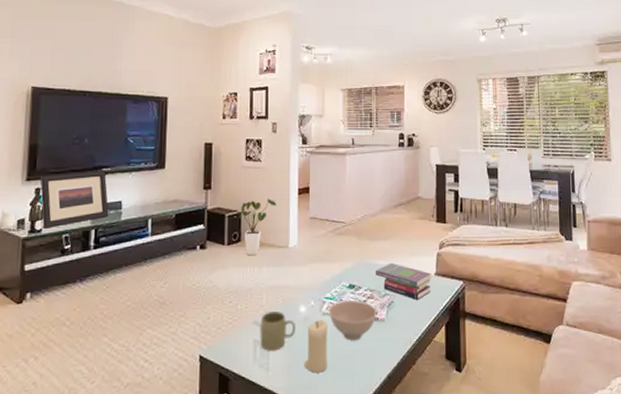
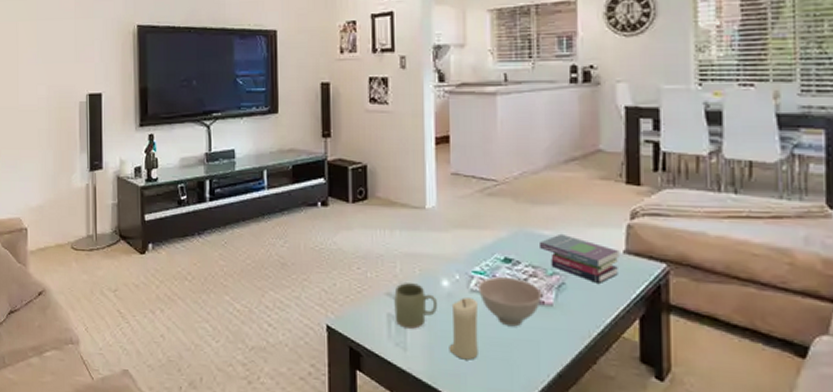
picture frame: present [40,170,109,228] -> none [153,115,222,177]
house plant: present [239,199,277,255] -> none [365,149,409,215]

